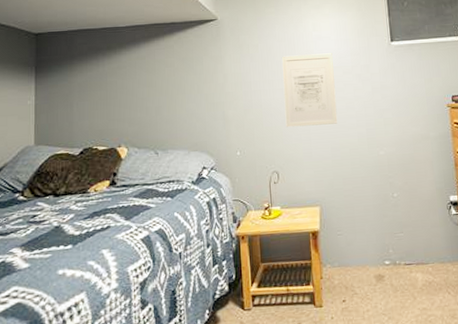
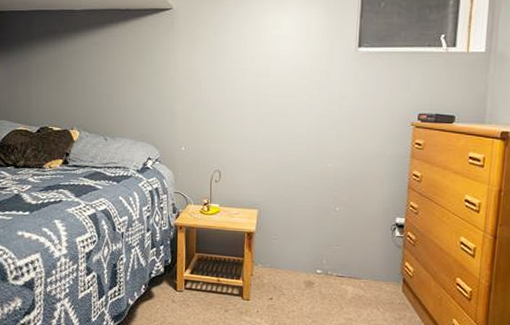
wall art: present [282,53,338,128] -> none [233,54,291,130]

